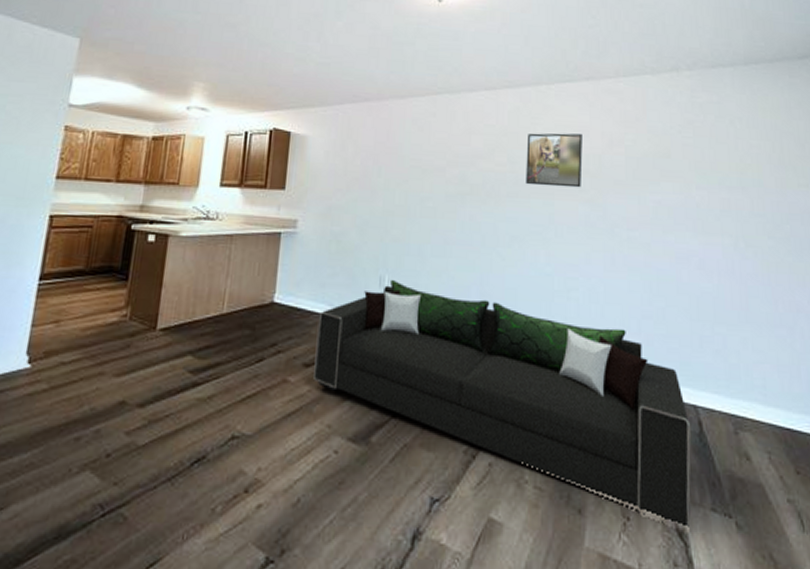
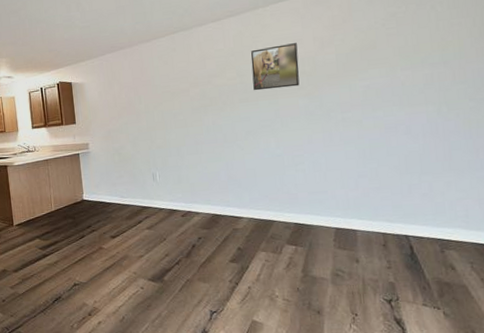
sofa: present [313,279,691,527] -> none [115,174,406,317]

